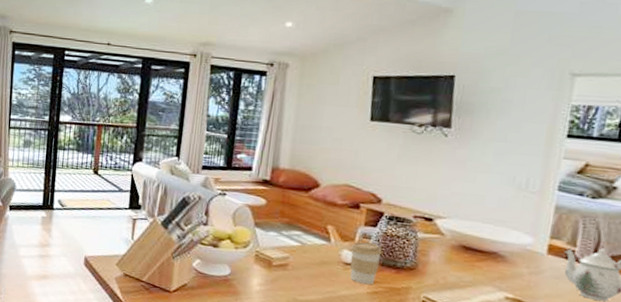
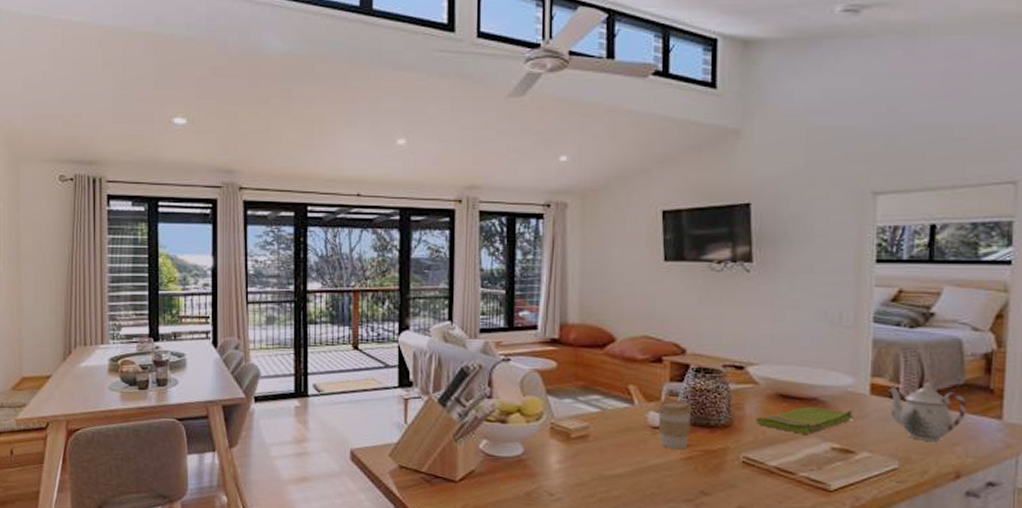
dish towel: none [438,259,529,283] -> present [755,406,854,434]

